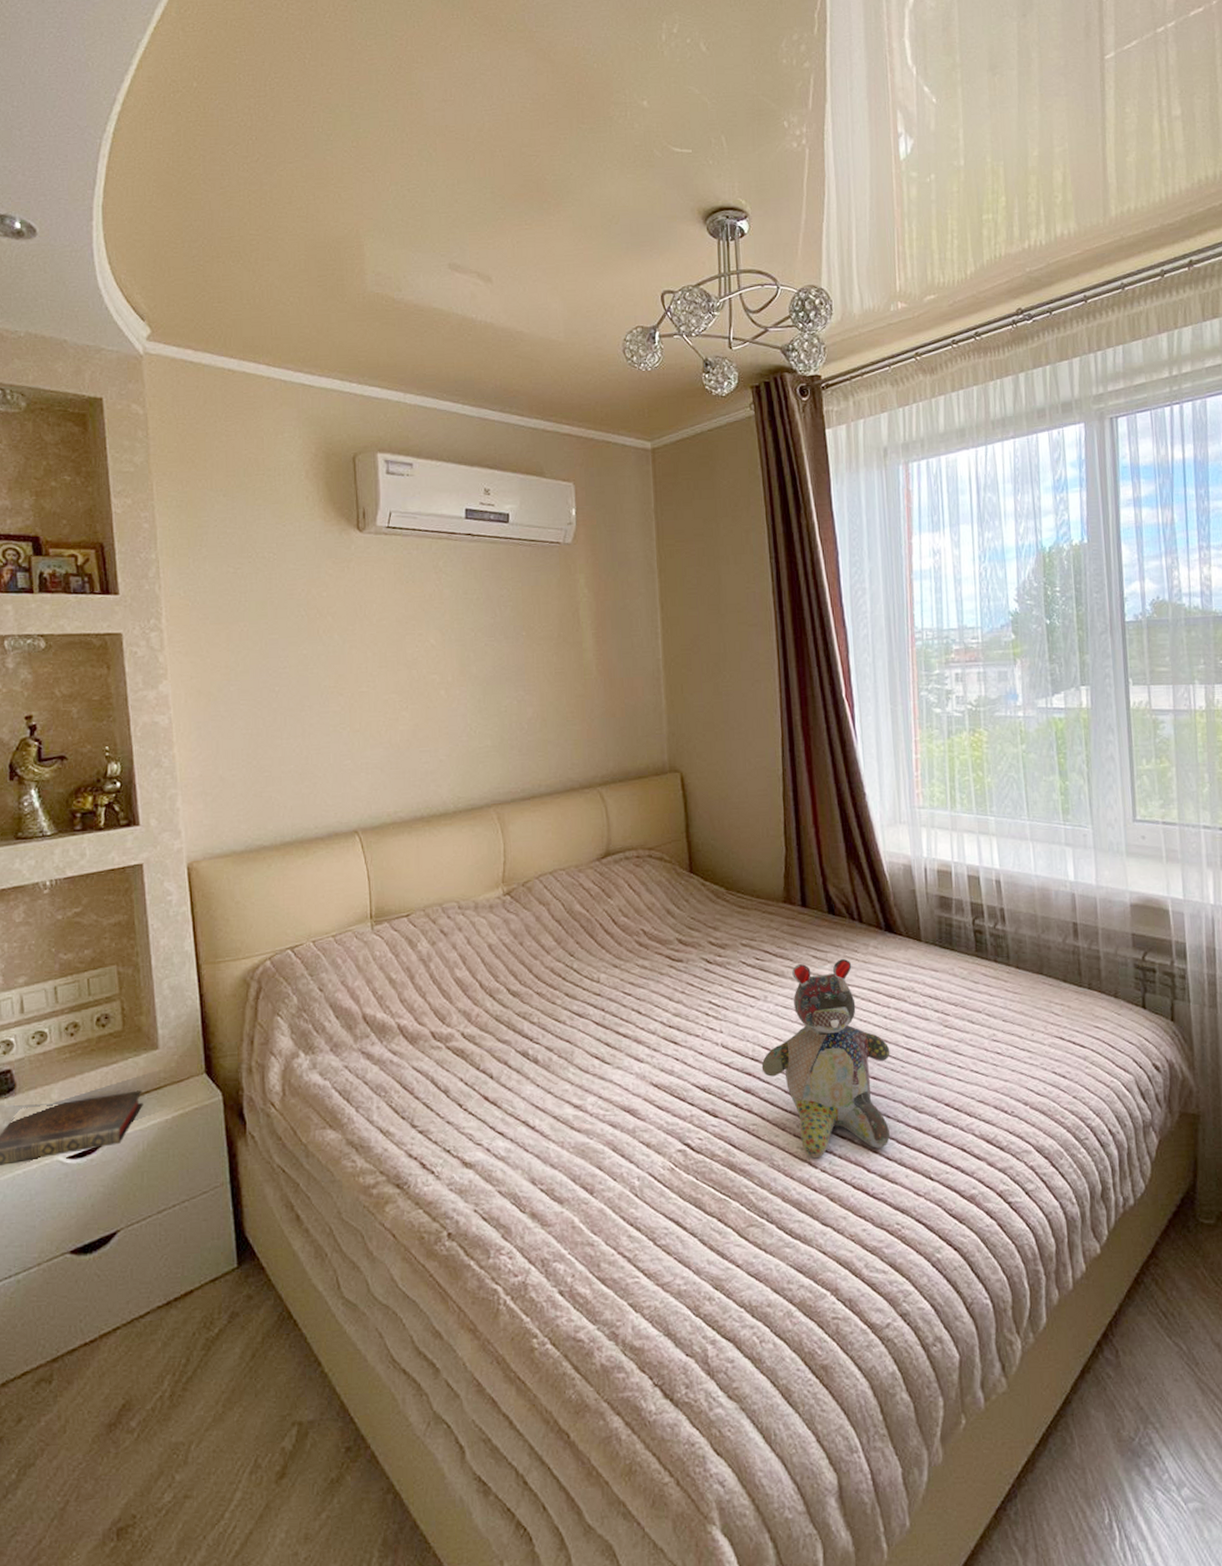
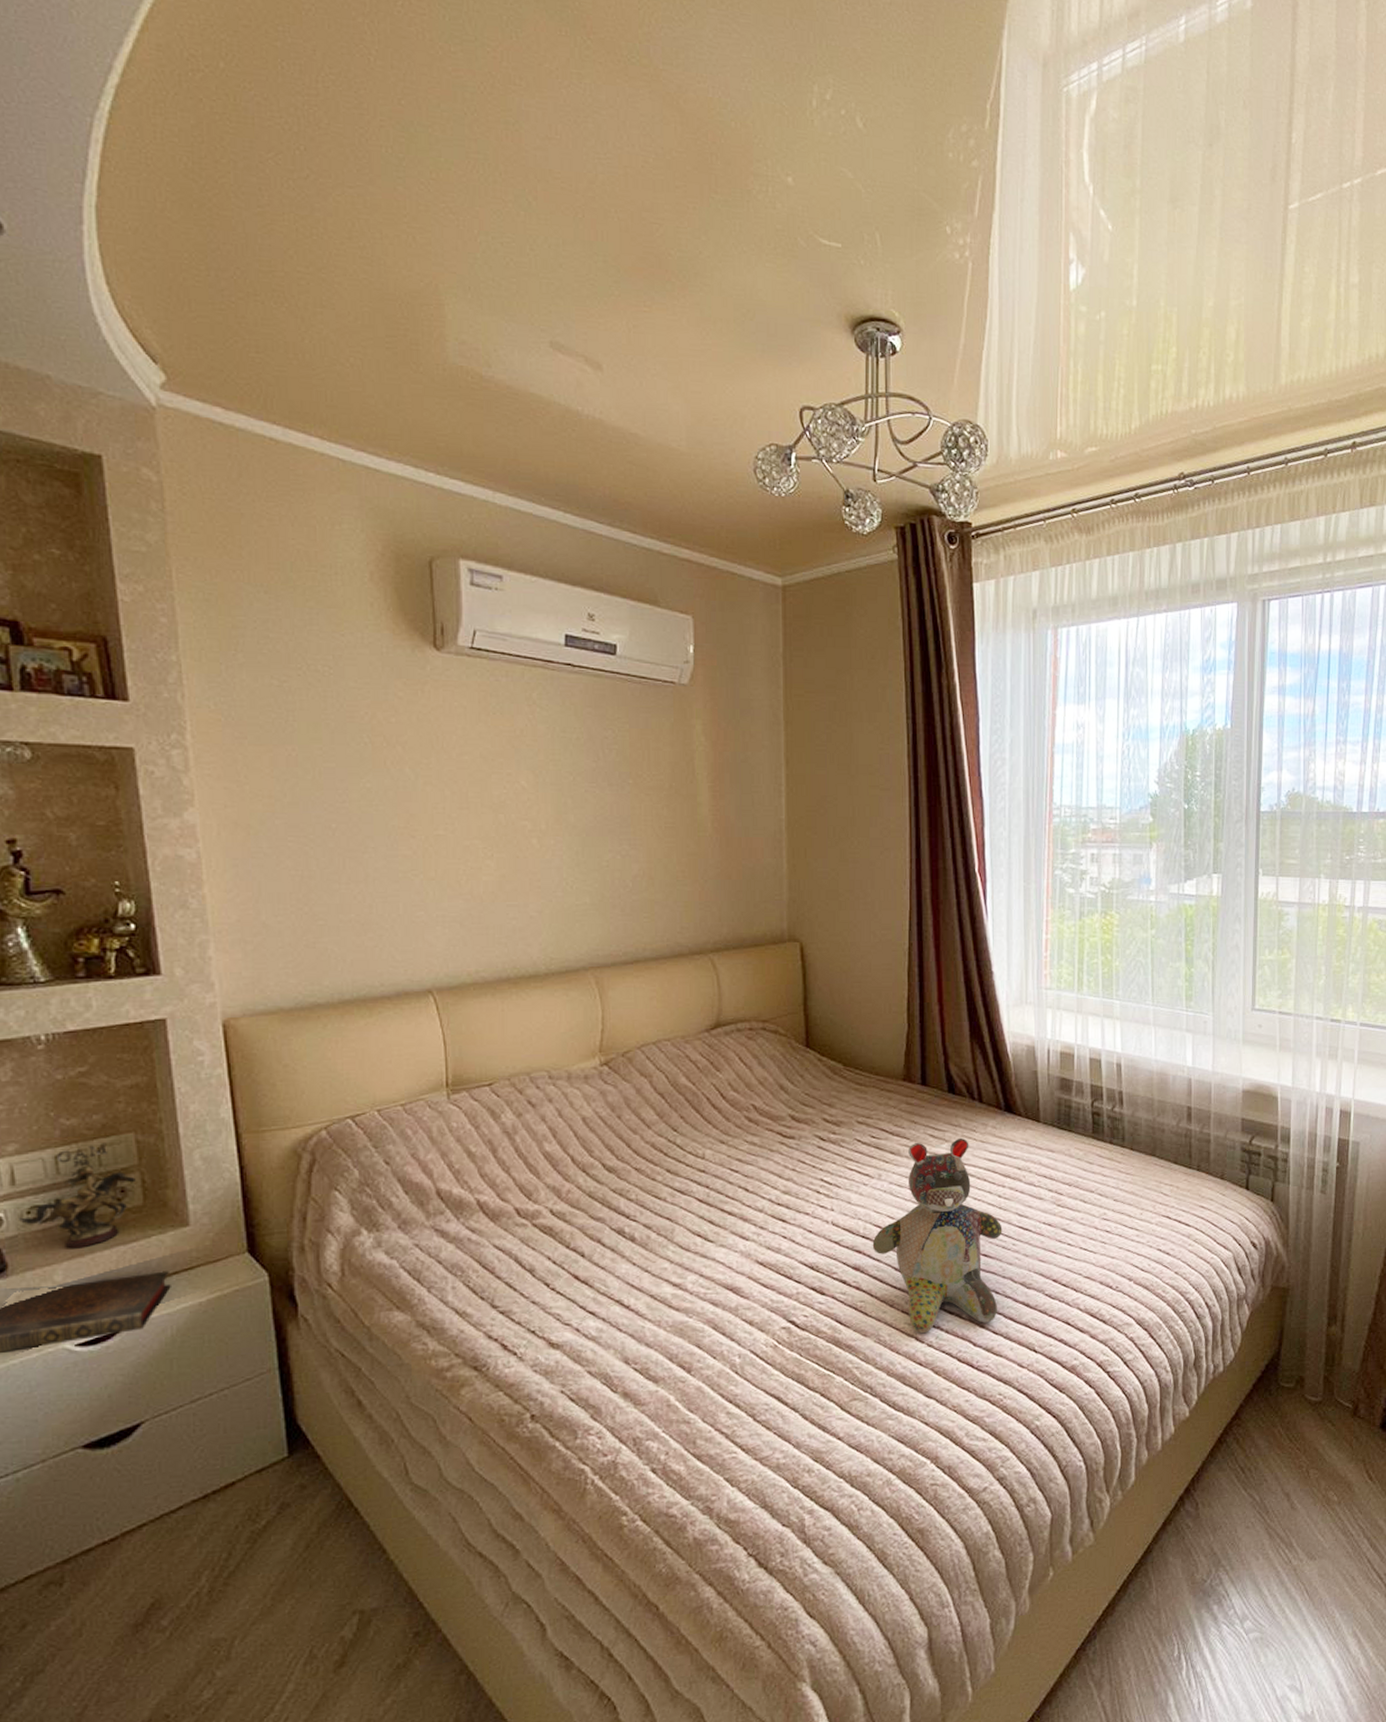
decorative figurine: none [26,974,117,1069] -> present [19,1143,136,1248]

